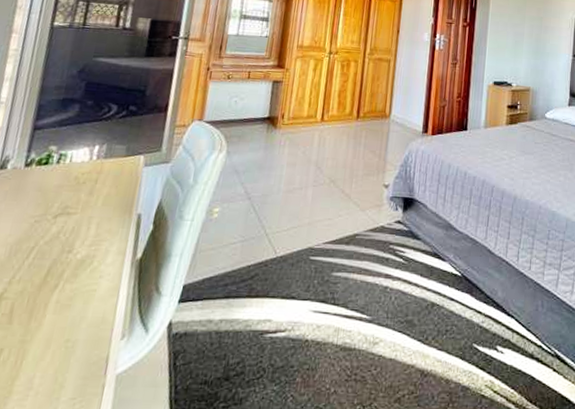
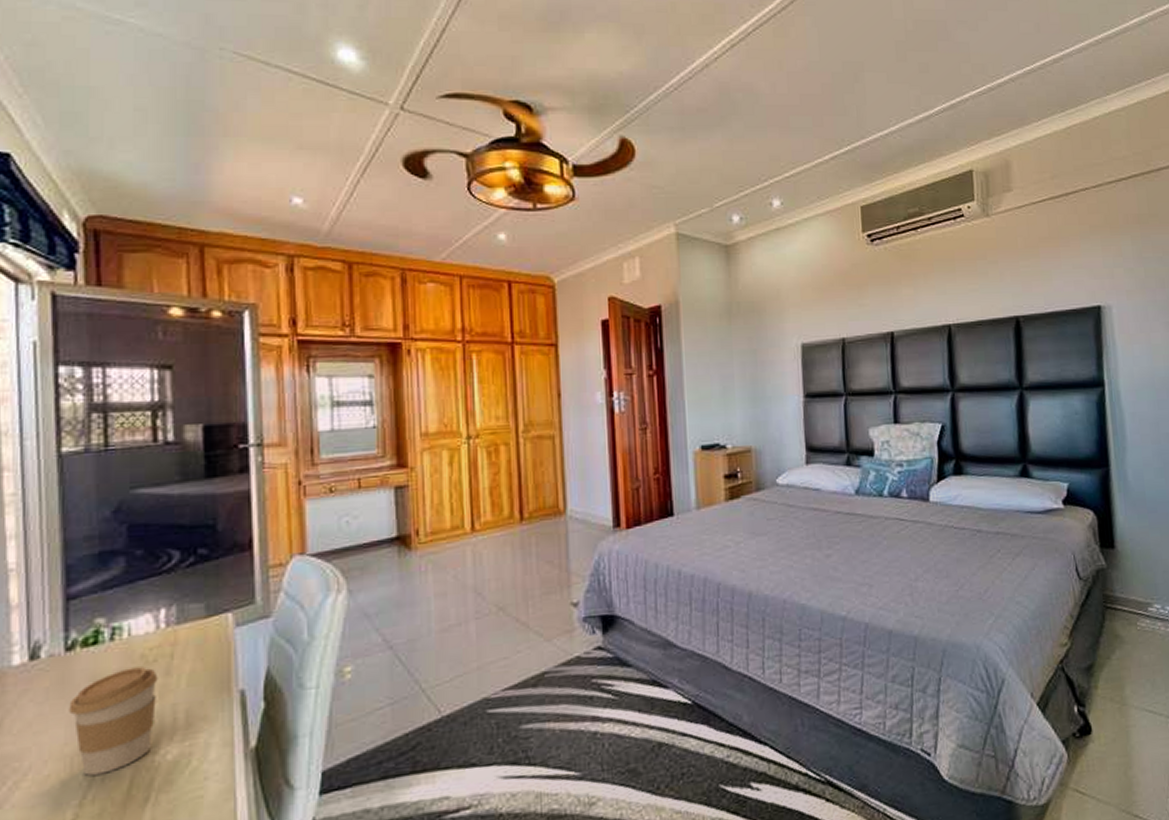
coffee cup: none [17,185,84,262] -> present [69,667,158,776]

